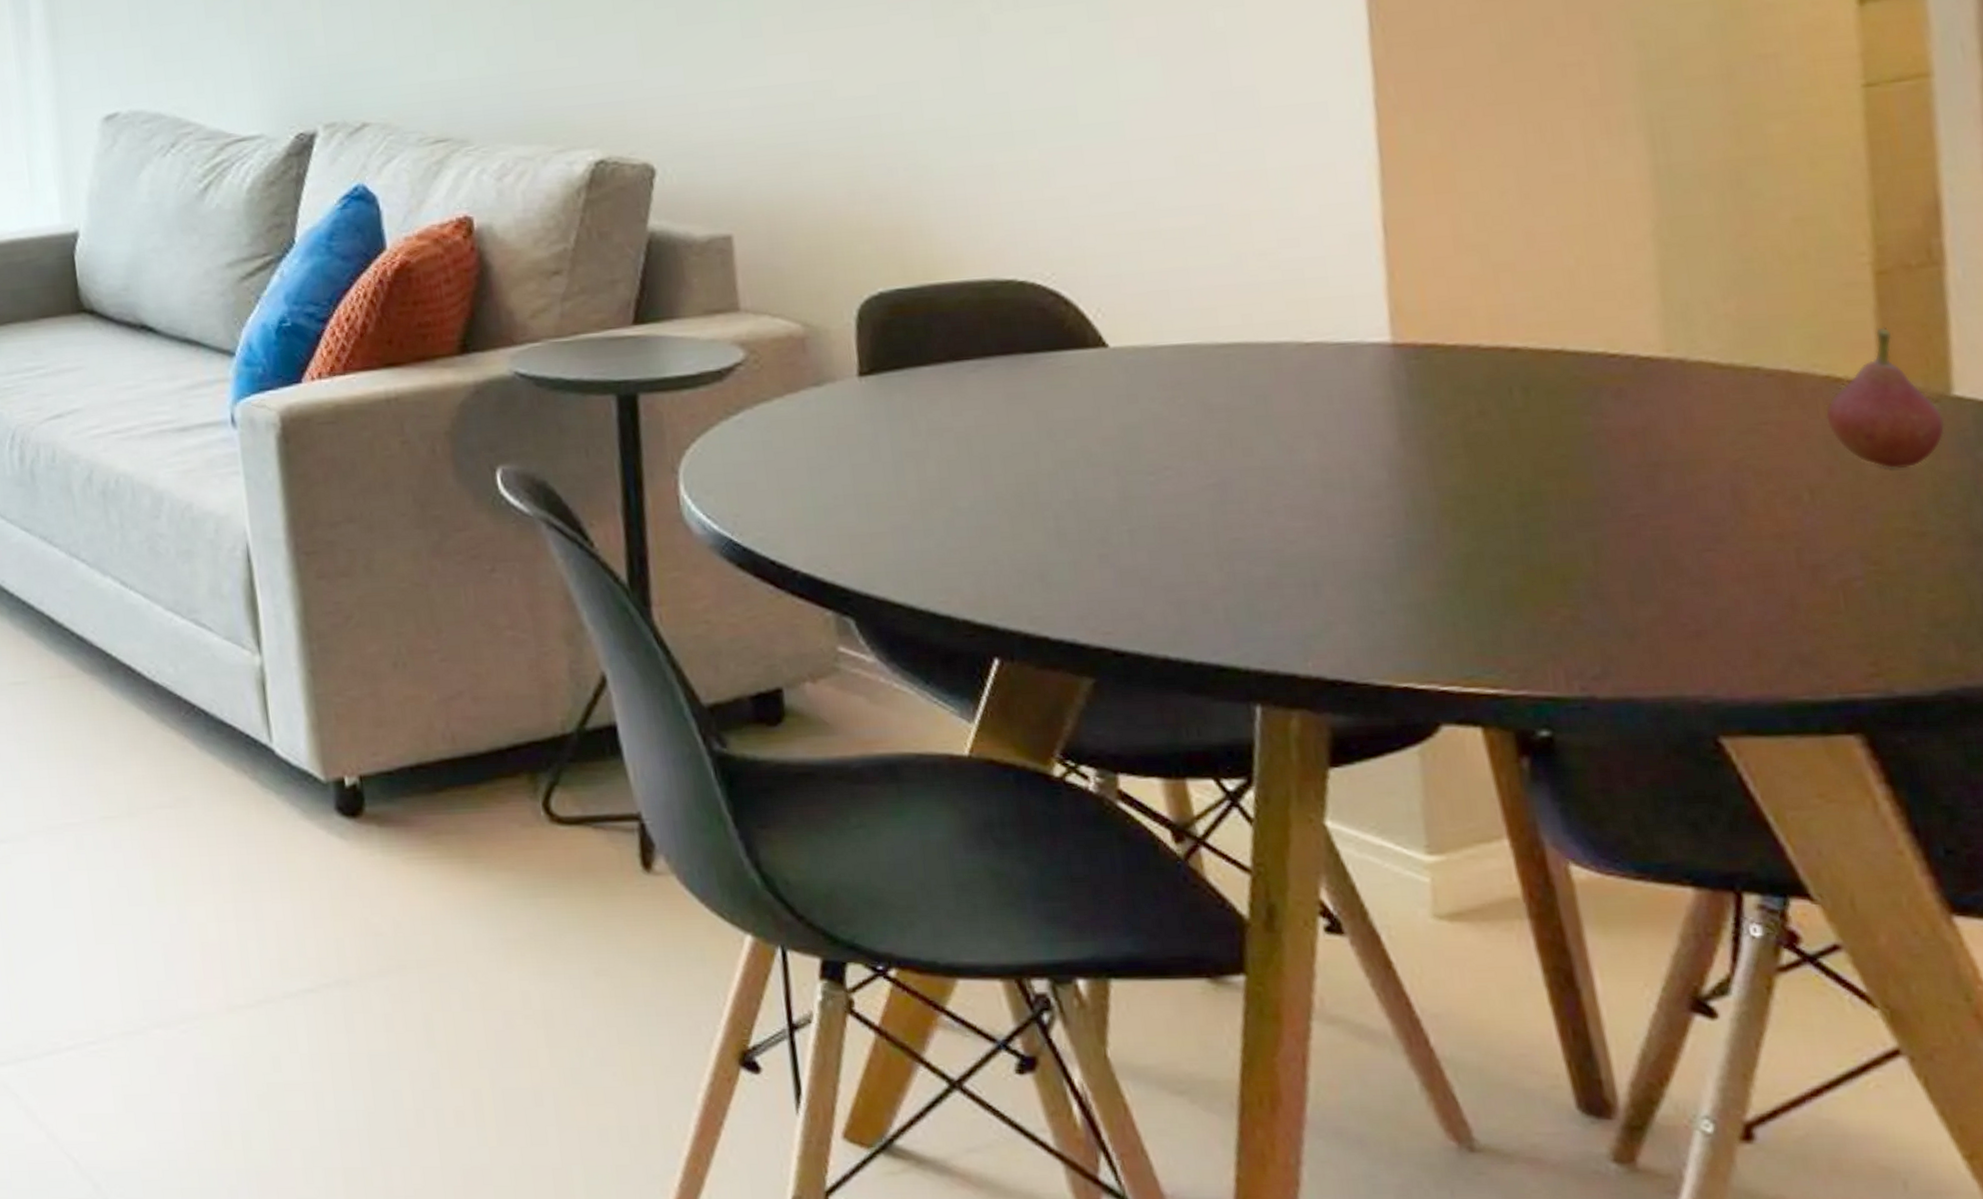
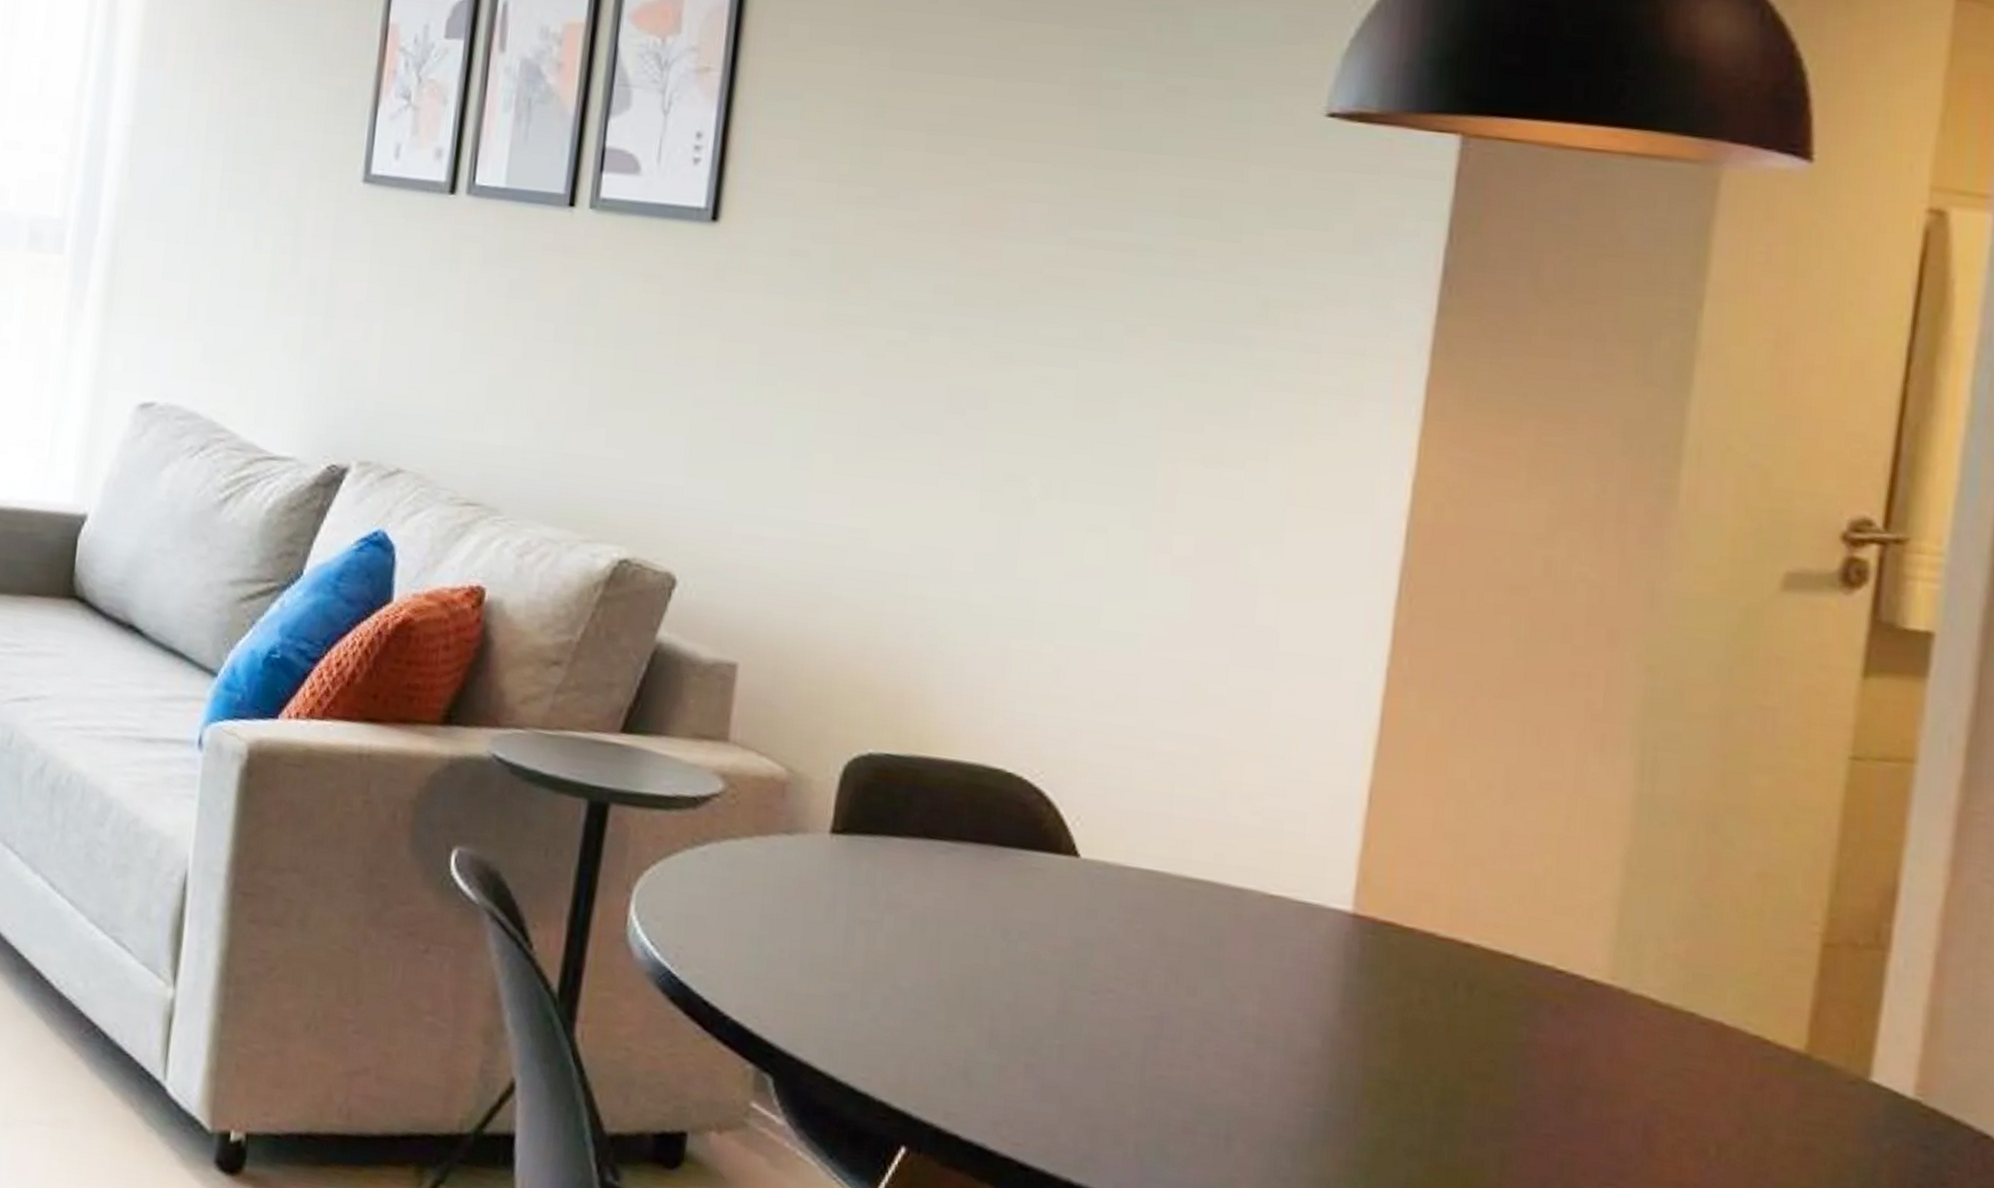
fruit: present [1825,327,1945,468] -> none [1747,999,1857,1144]

